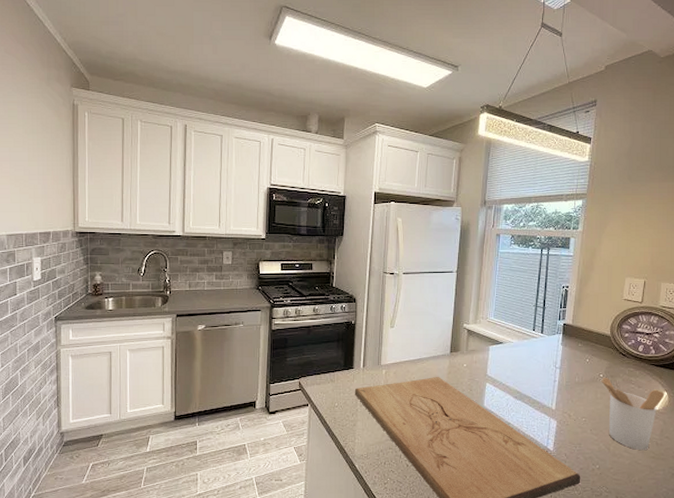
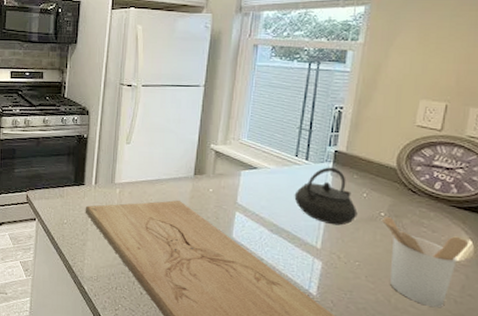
kettle: none [533,338,583,388] -> present [294,167,358,226]

